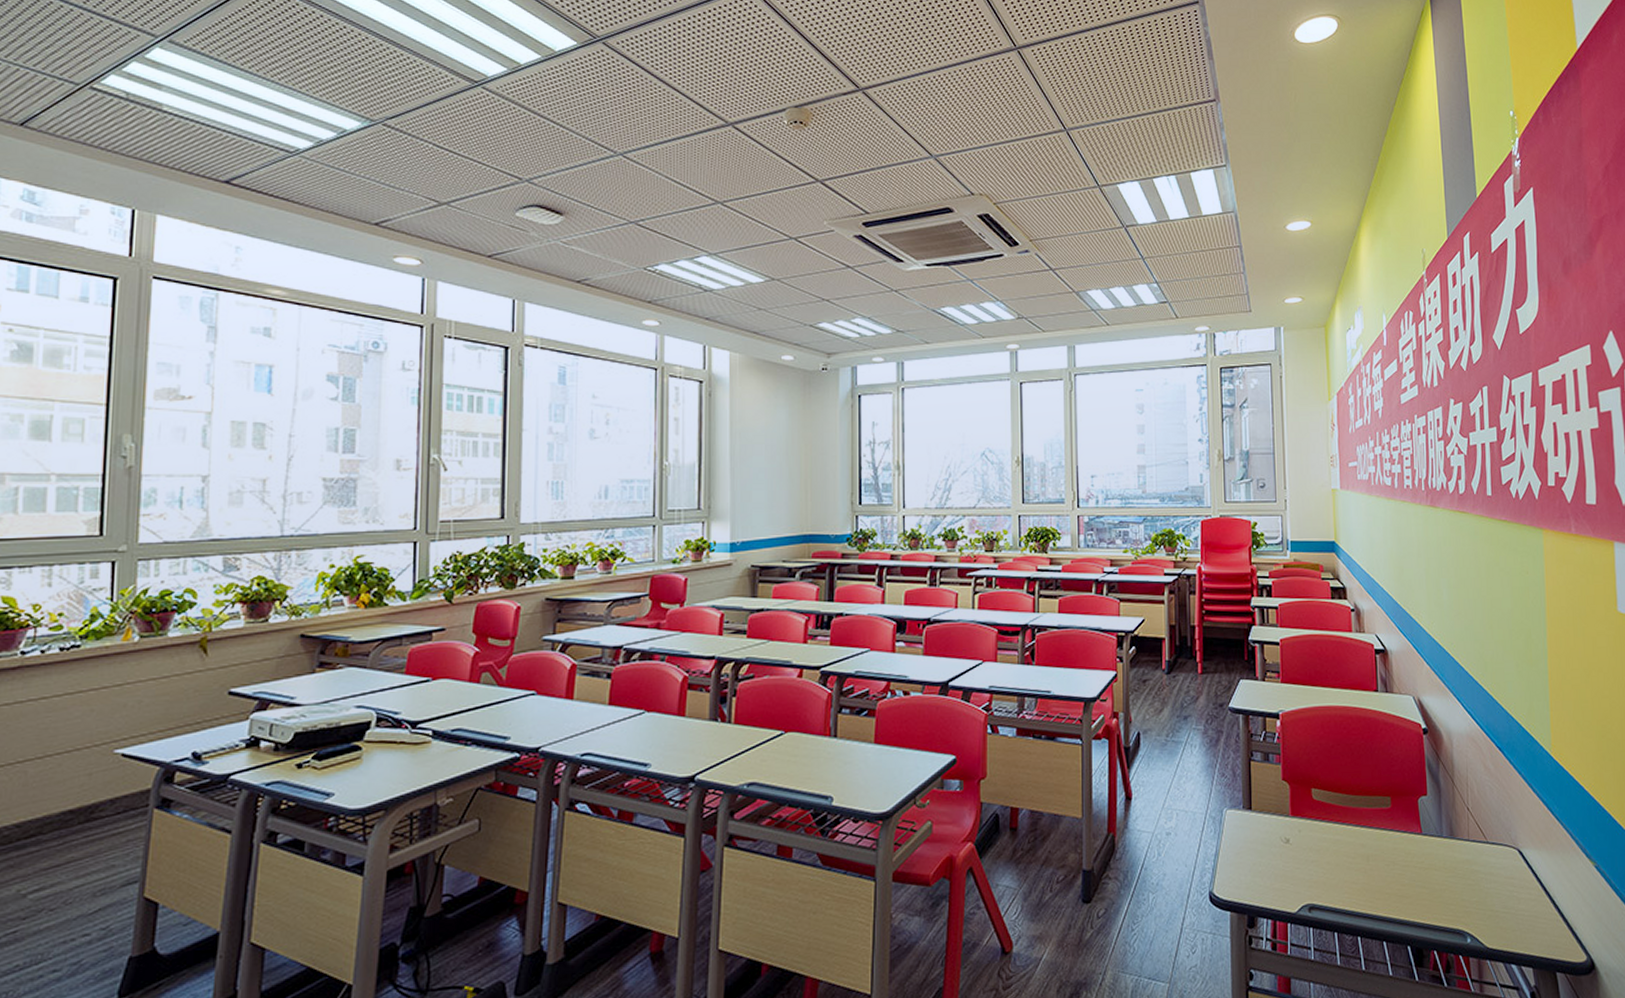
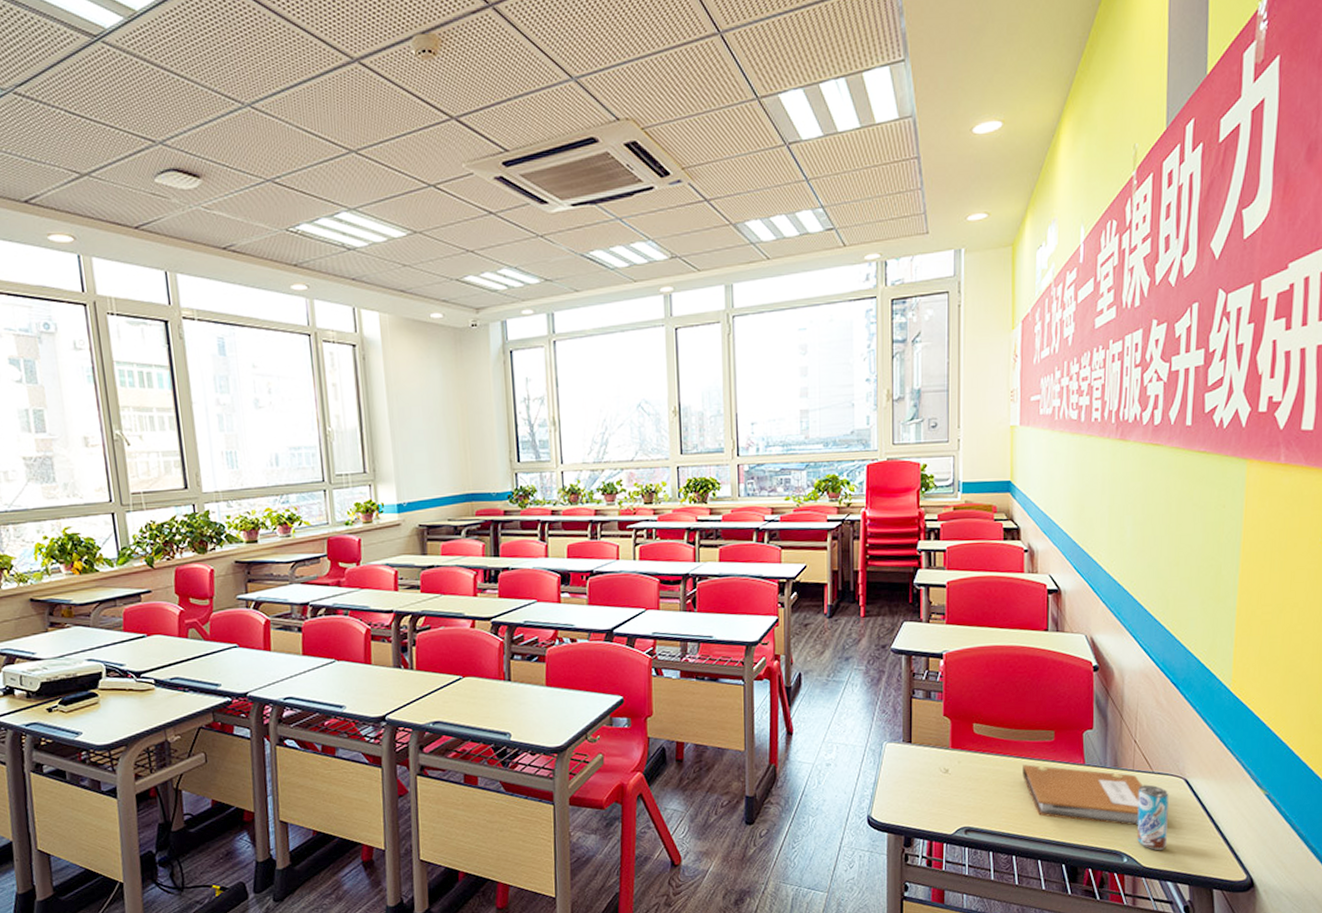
notebook: none [1362,833,1479,902] -> present [1022,764,1142,826]
beverage can: none [1475,855,1507,929] -> present [1137,784,1169,850]

